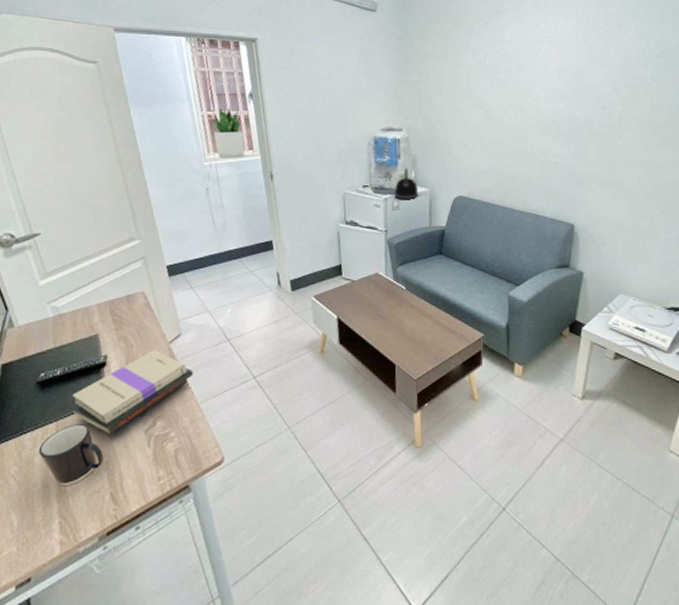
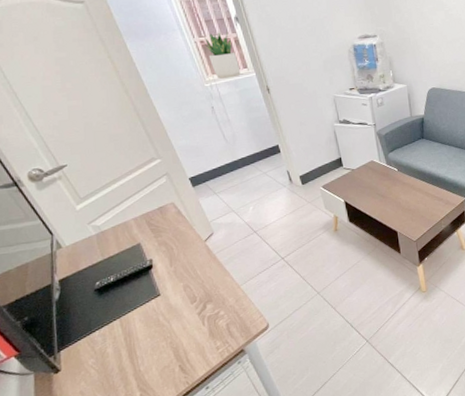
mug: present [38,424,104,486] -> none [109,316,168,367]
books: present [72,350,194,434] -> none [128,248,231,321]
kettle: present [394,167,419,200] -> none [377,68,398,97]

